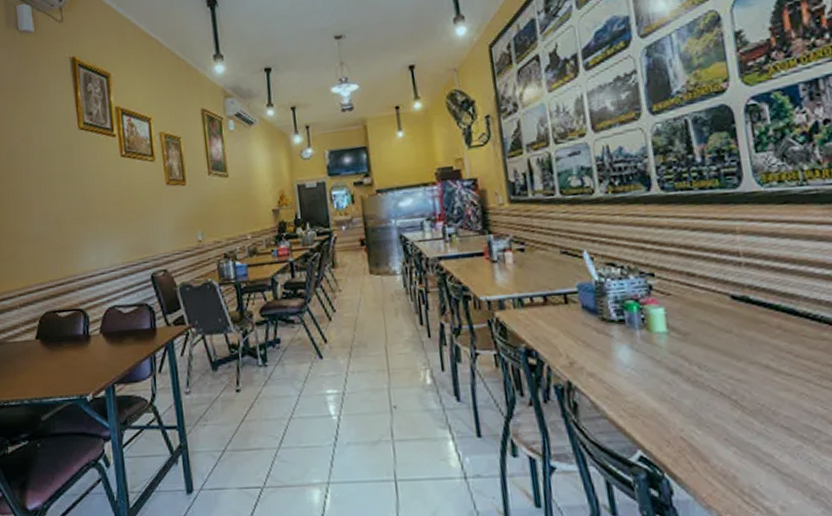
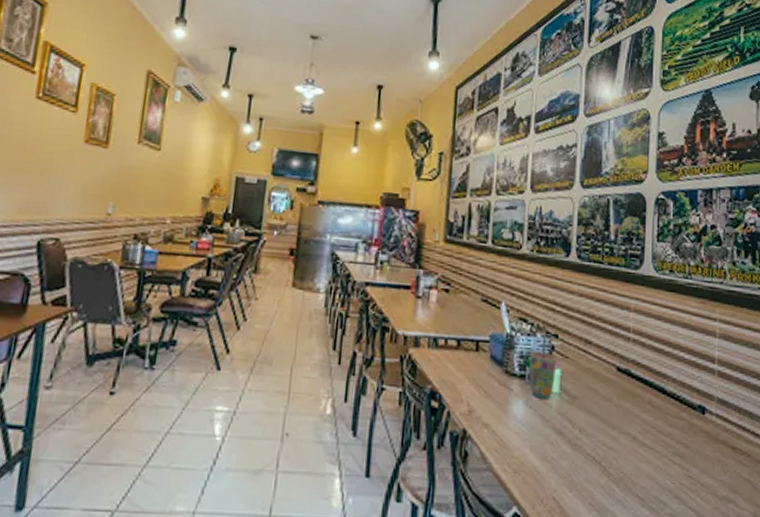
cup: none [625,277,660,341] -> present [529,336,557,399]

